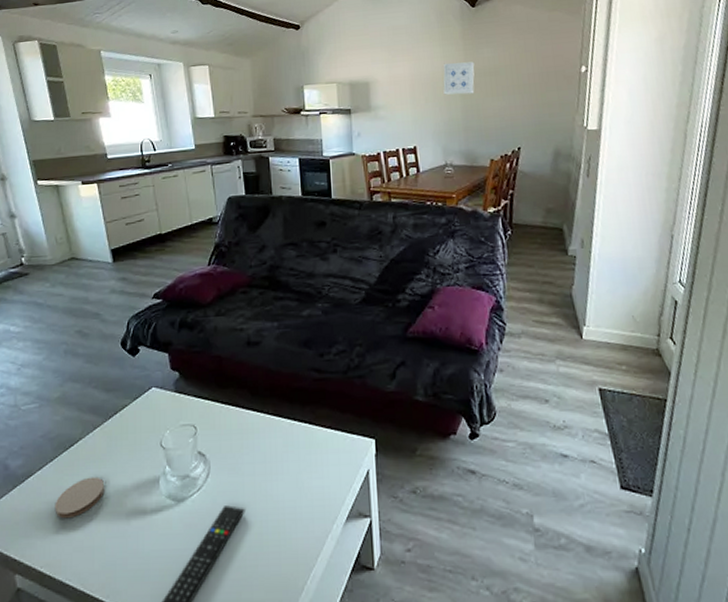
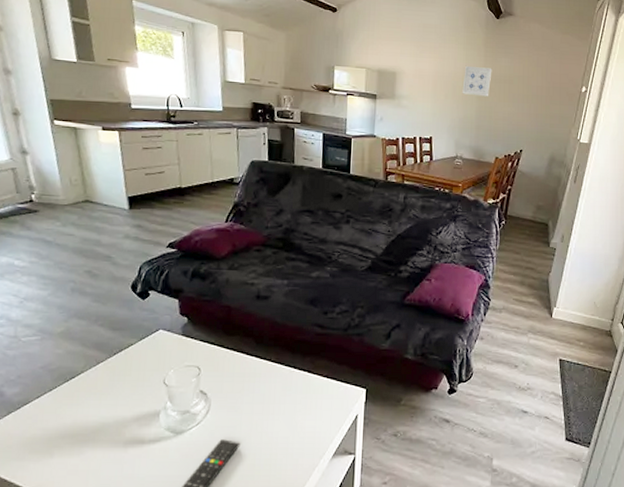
coaster: present [55,476,105,519] -> none [50,407,104,445]

